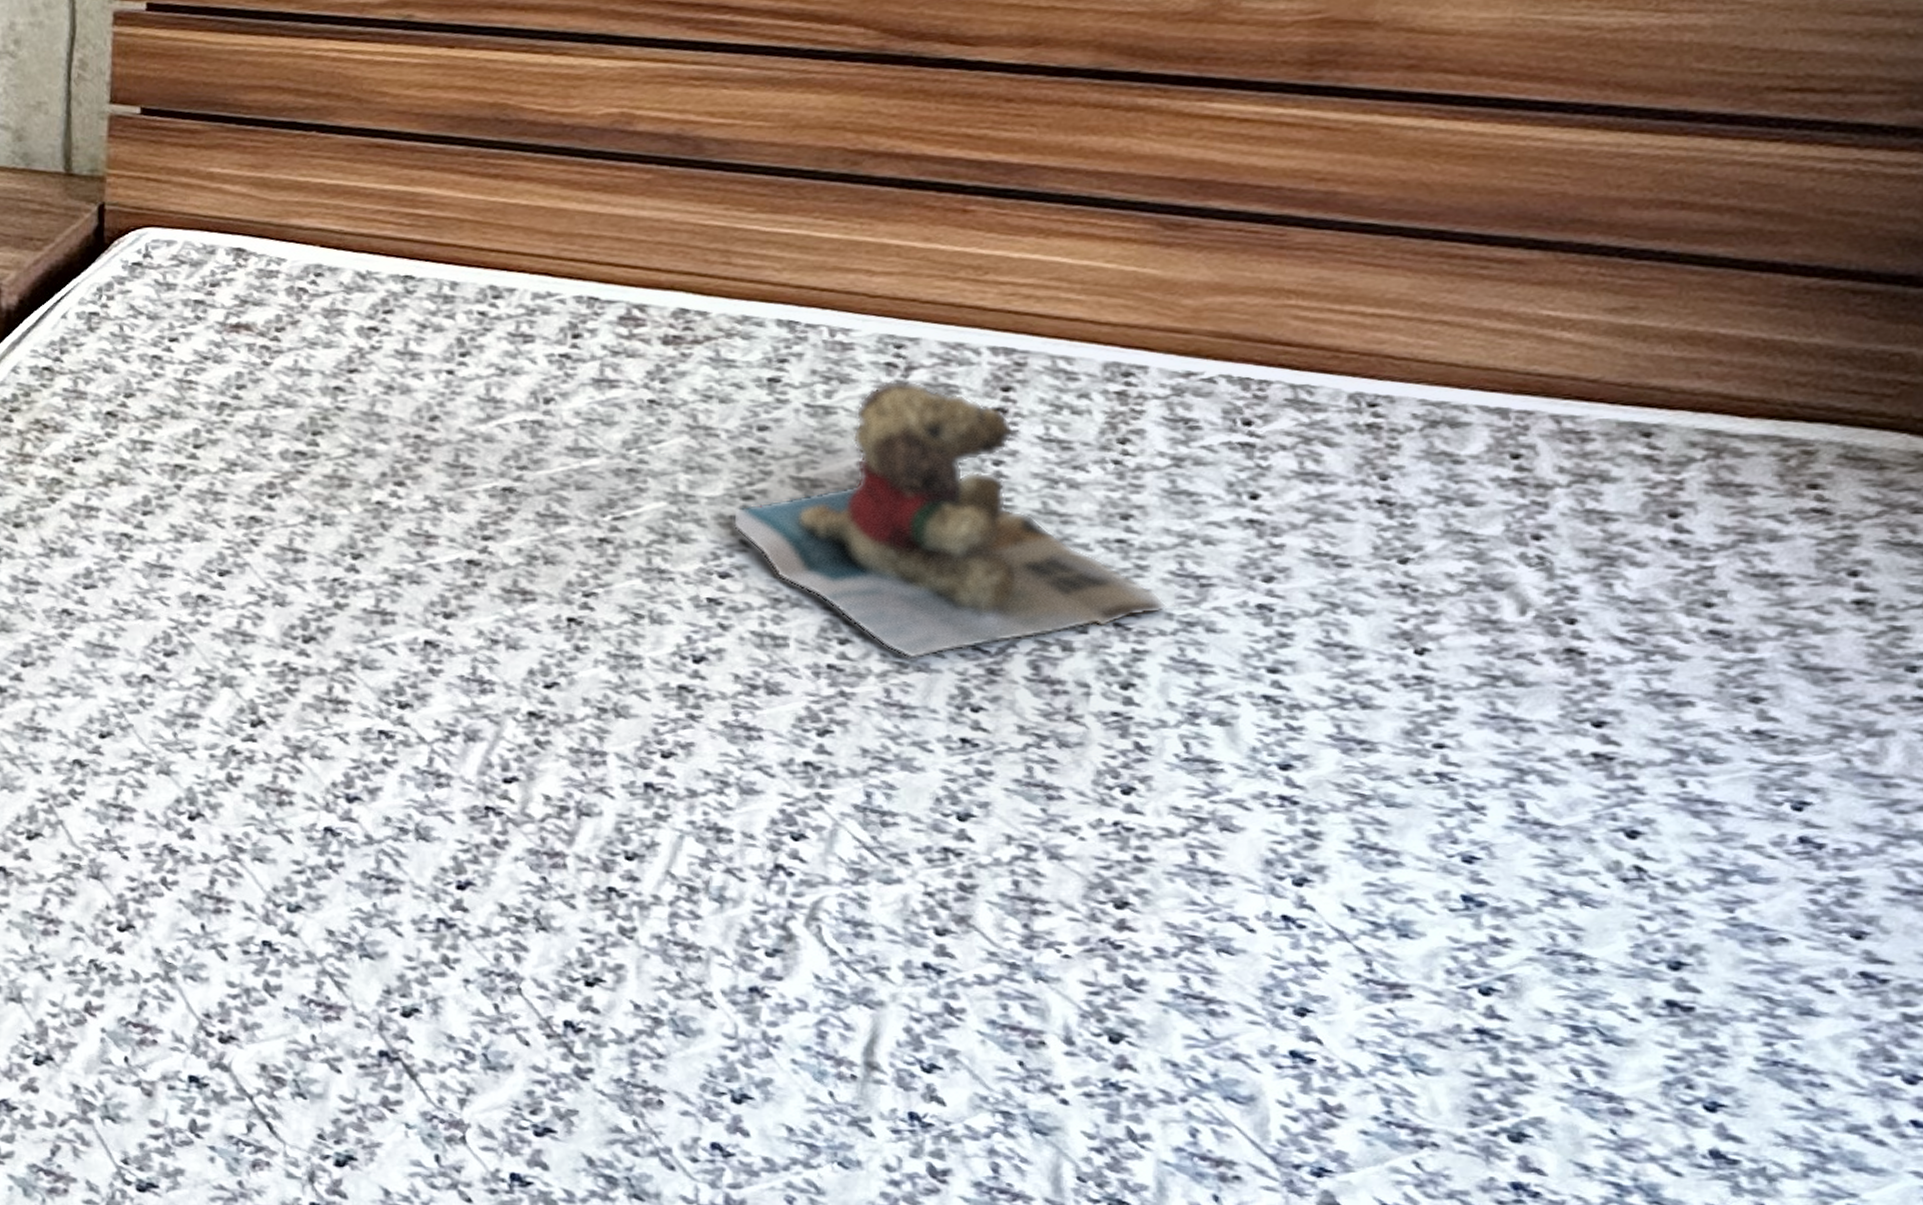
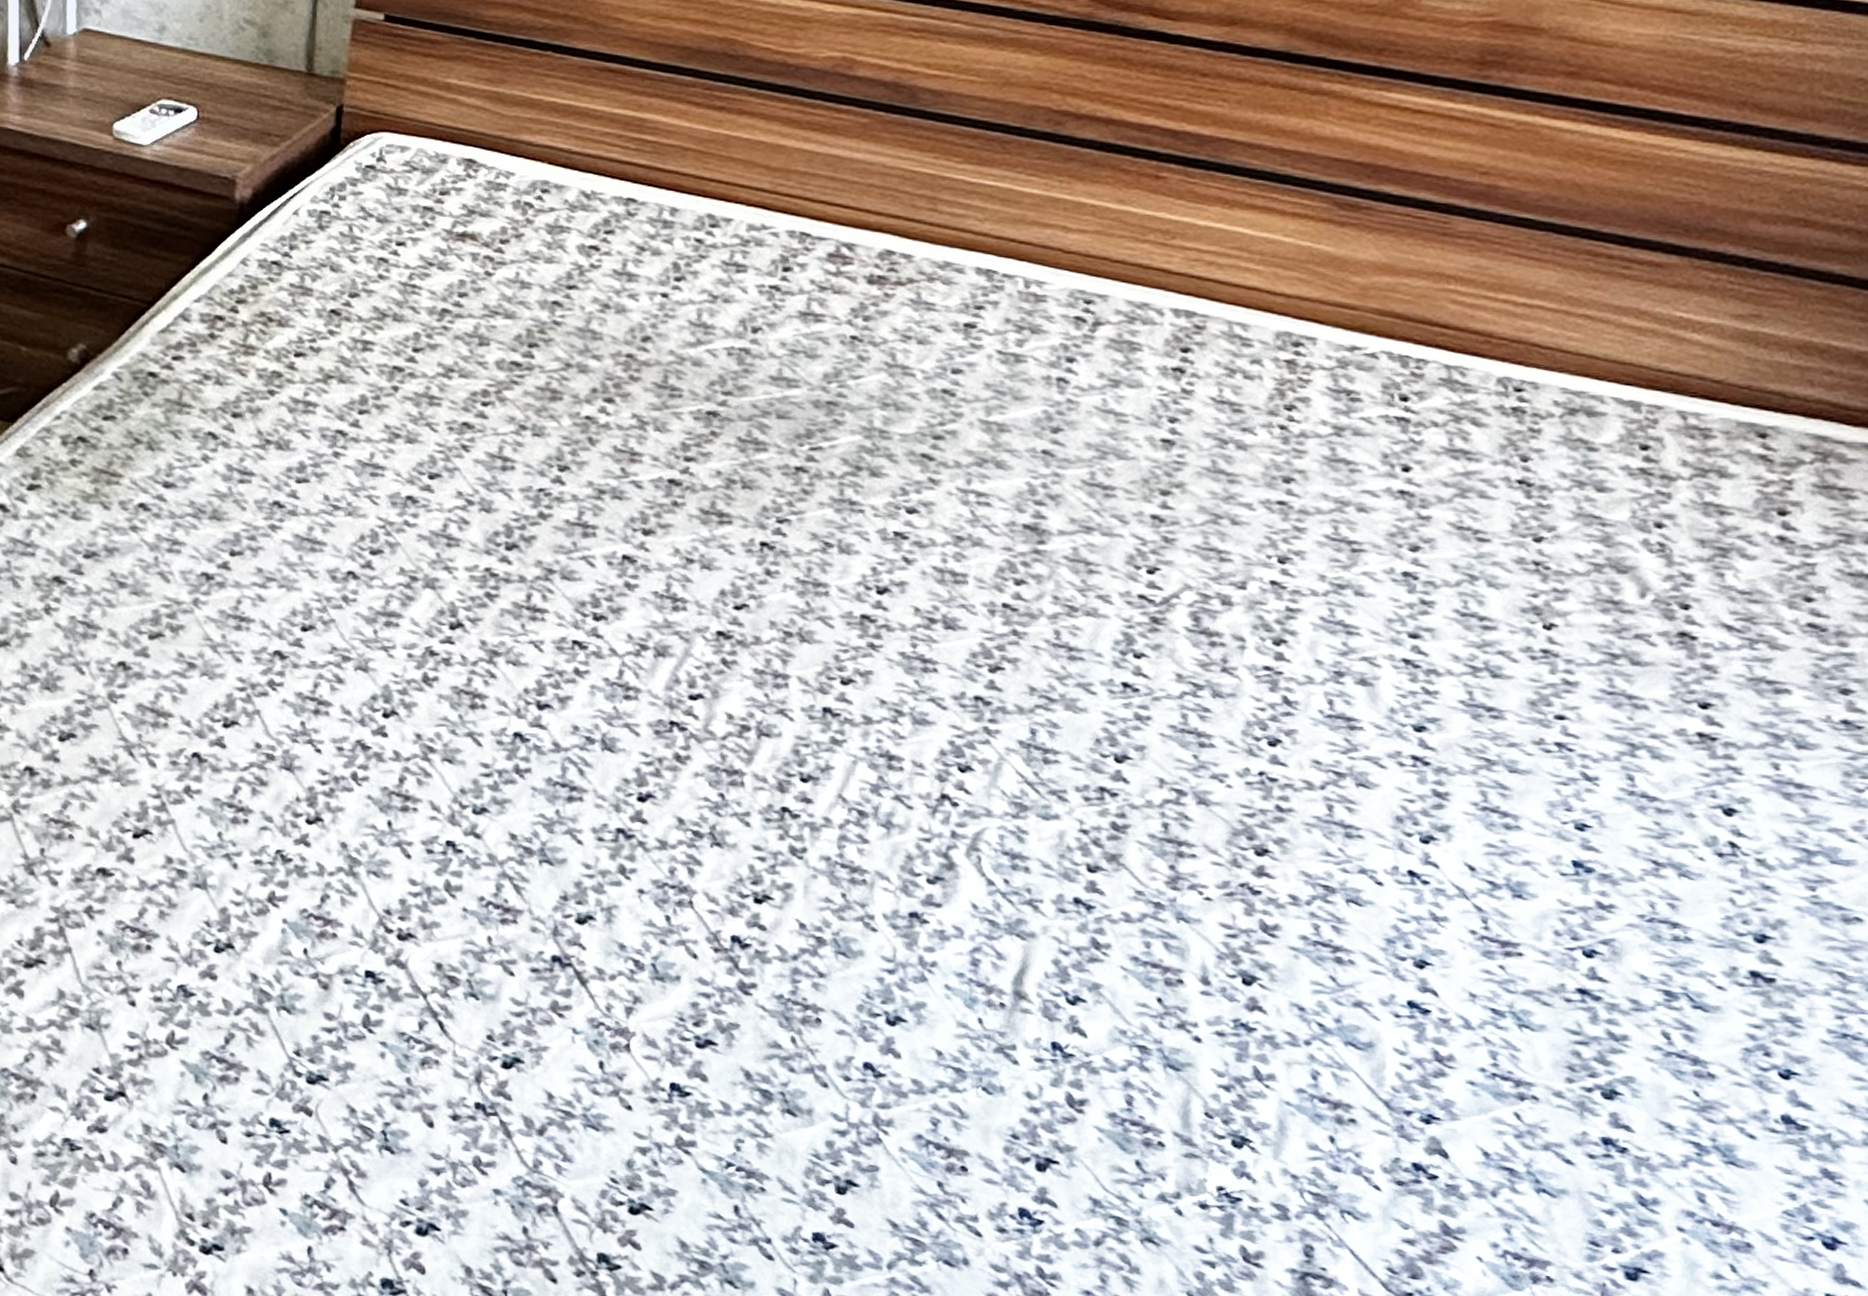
teddy bear: present [732,380,1177,660] -> none [922,334,1330,604]

